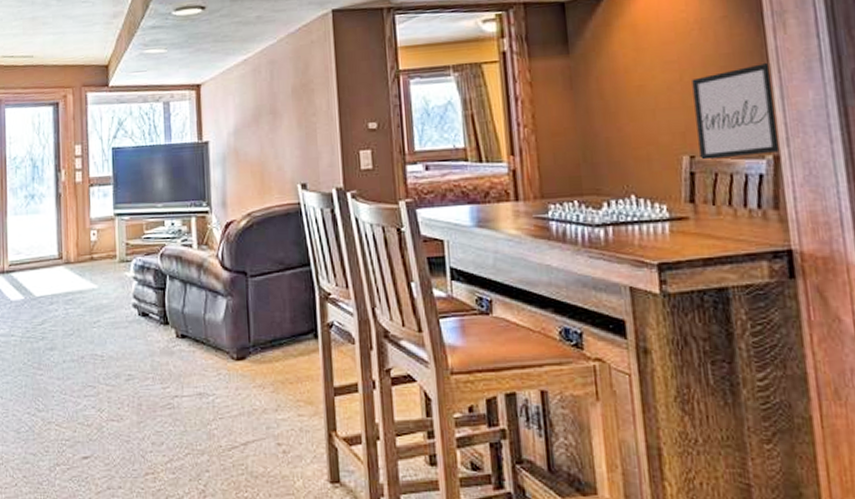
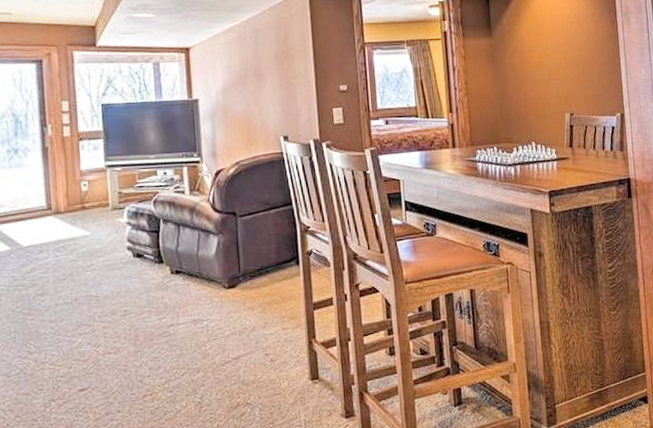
wall art: present [692,63,781,159] -> none [572,49,625,116]

